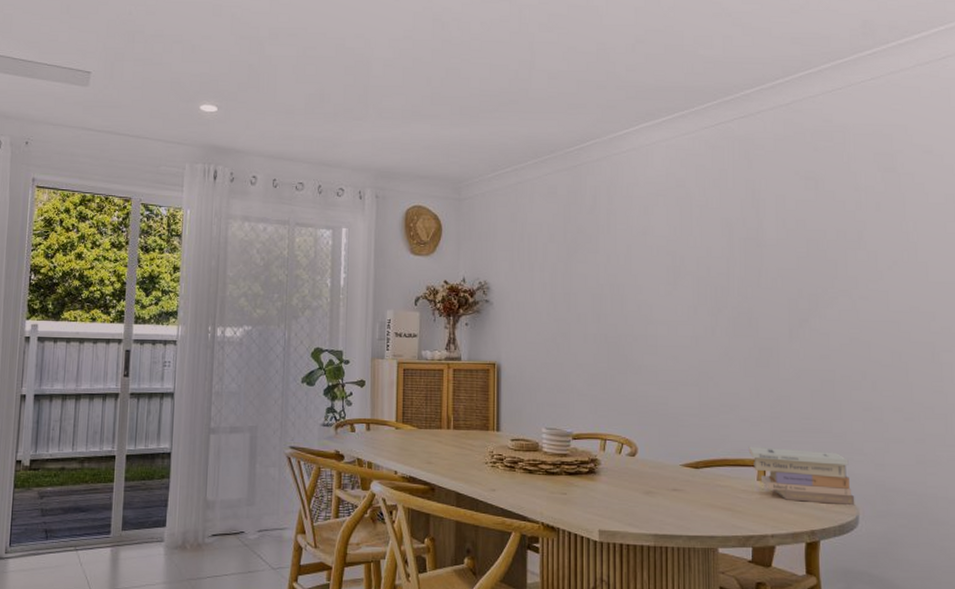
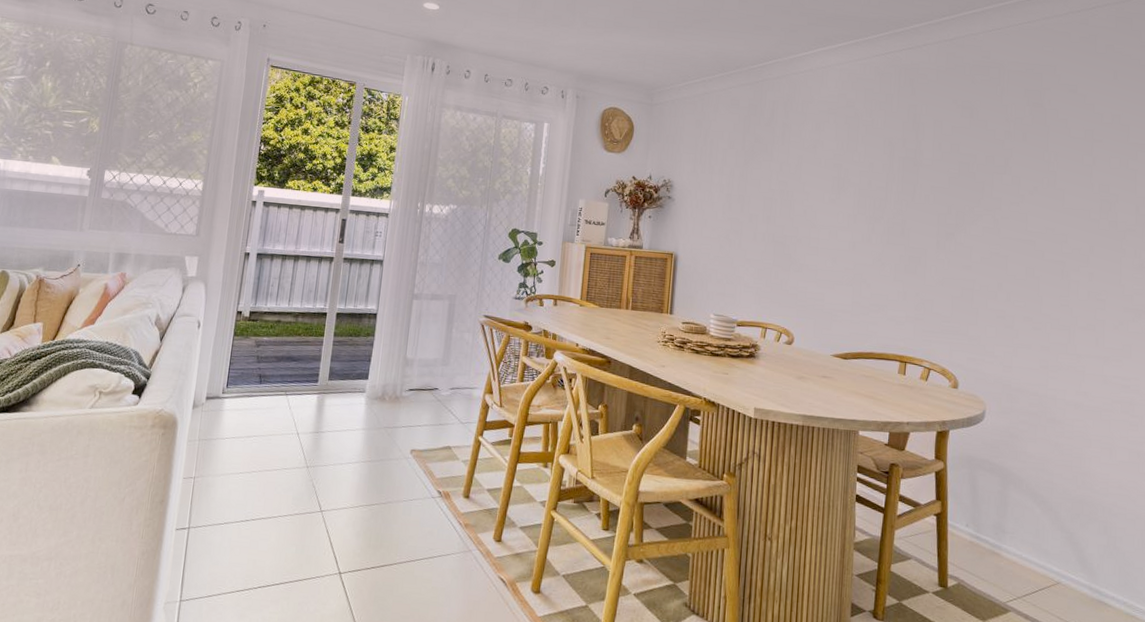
books: present [748,446,855,506] -> none [892,342,983,402]

